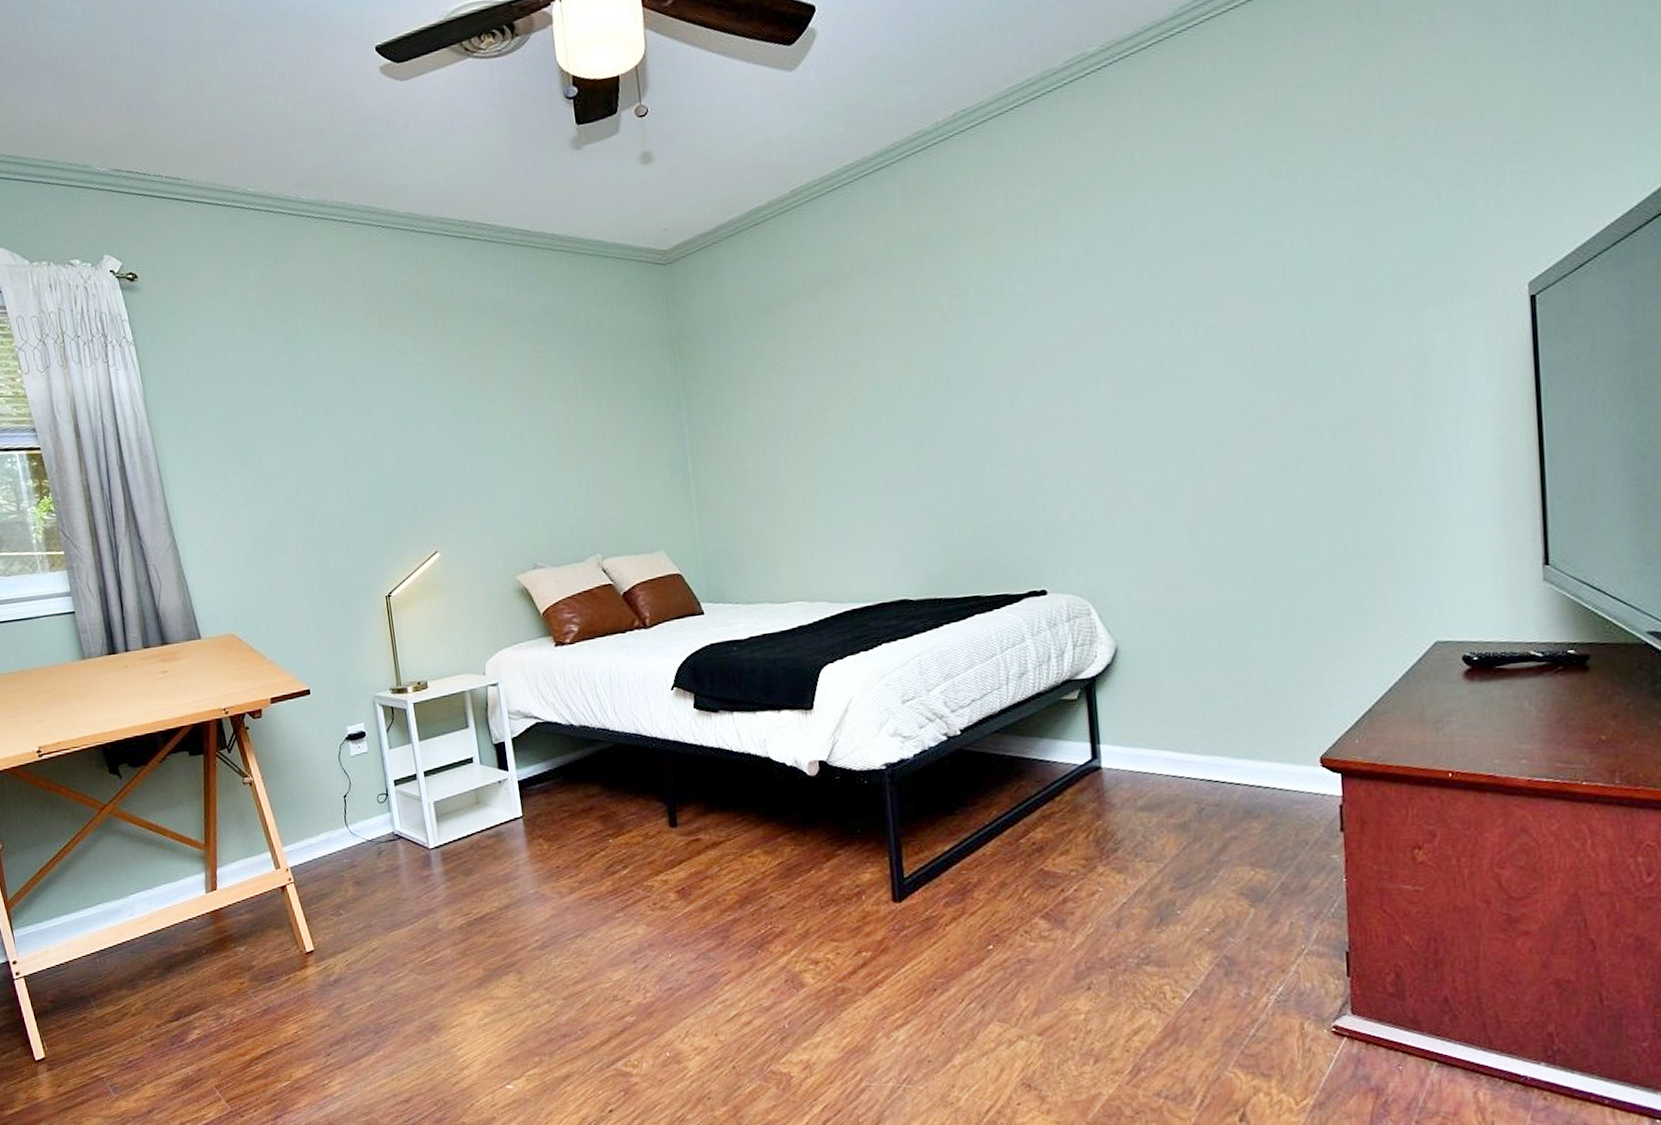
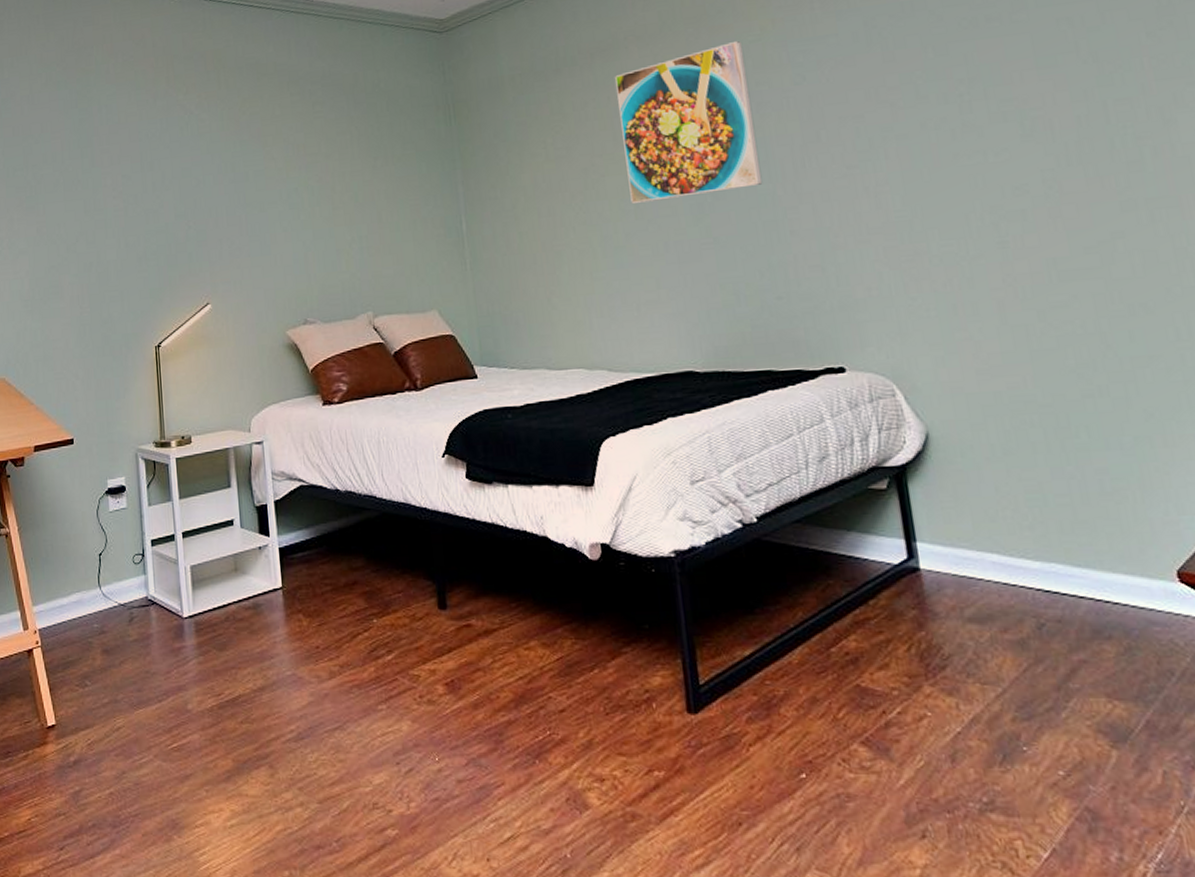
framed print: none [840,269,980,439] -> present [615,40,763,203]

